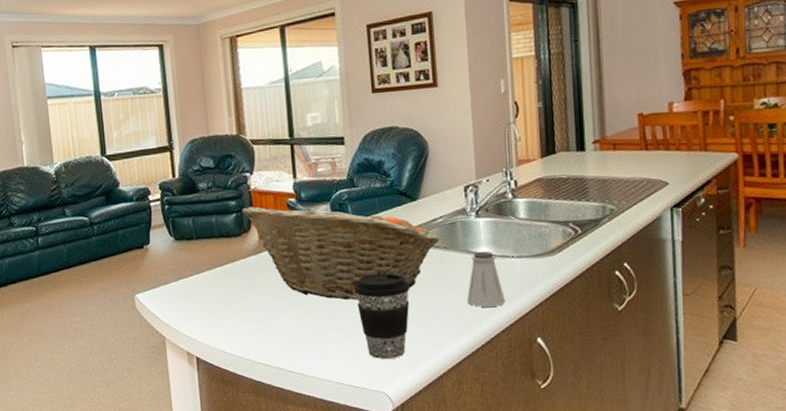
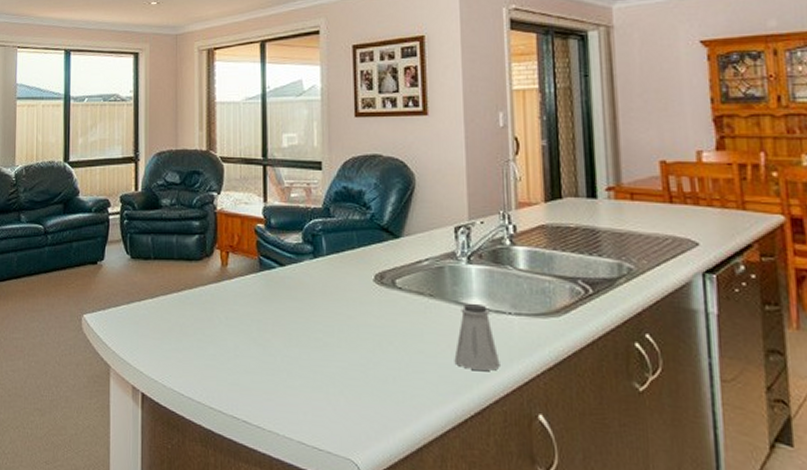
fruit basket: present [242,205,439,300] -> none [205,229,424,346]
coffee cup: present [354,273,410,359] -> none [324,317,388,420]

